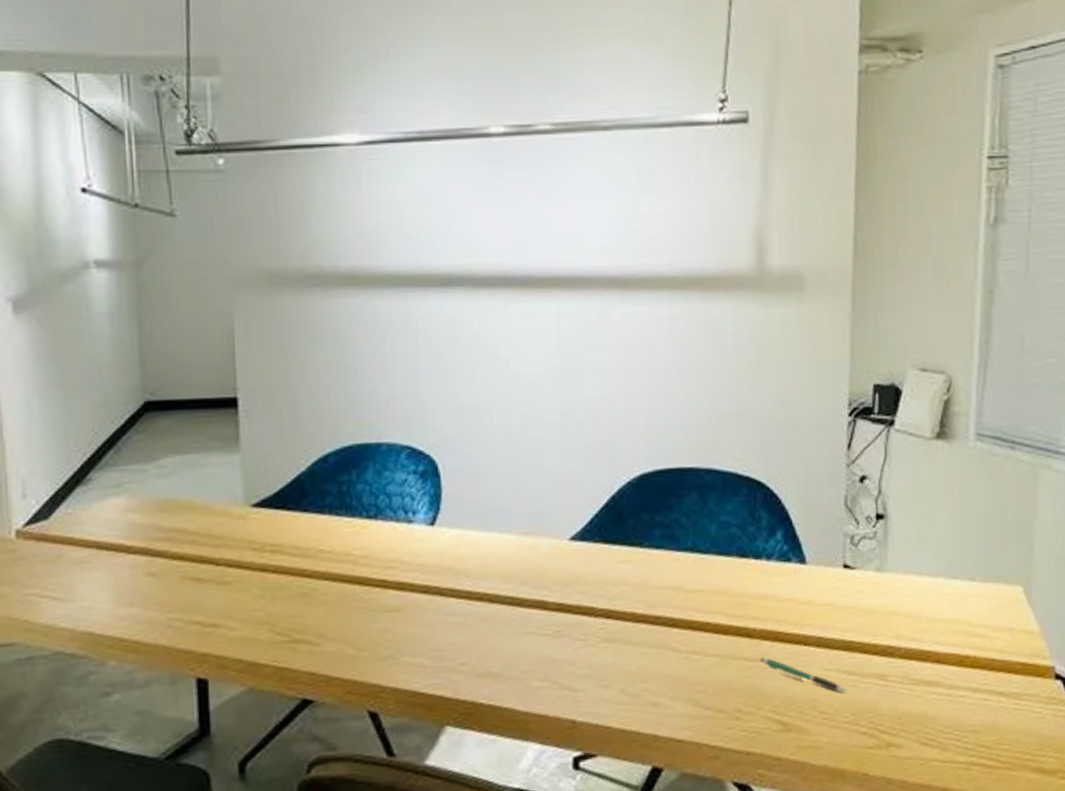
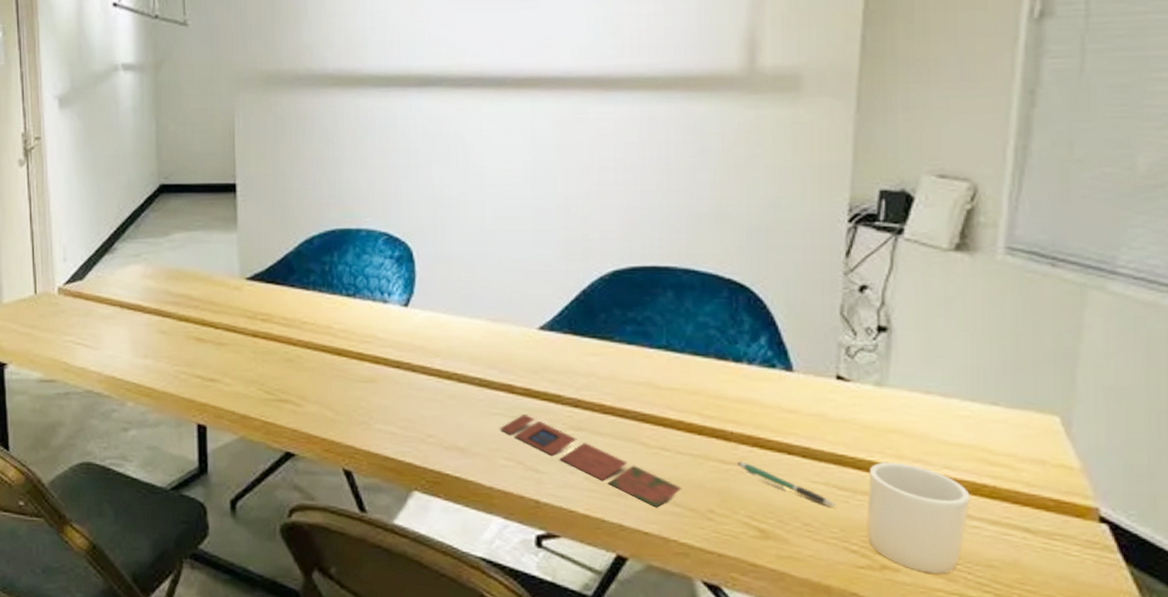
papers: none [533,630,711,714] -> present [499,413,682,508]
mug: none [873,643,957,745] -> present [866,461,970,574]

